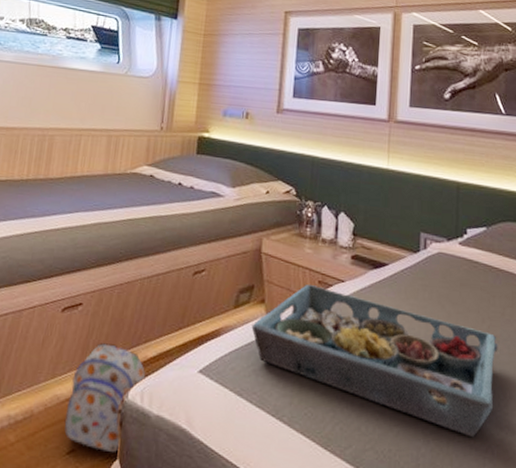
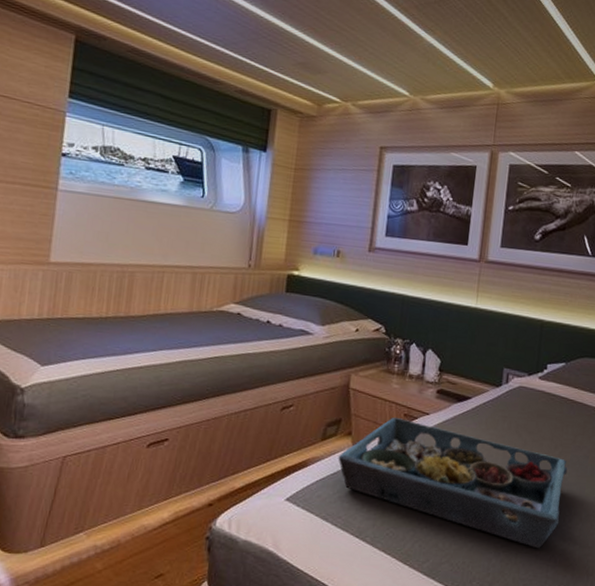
backpack: present [64,343,146,452] -> none [152,476,233,574]

